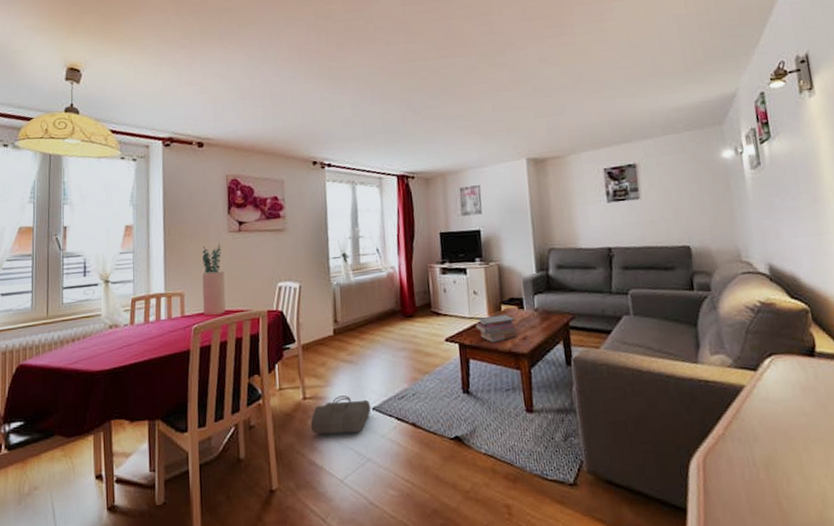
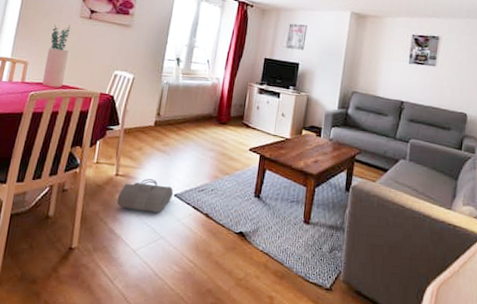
books: present [475,314,517,343] -> none [277,137,312,160]

